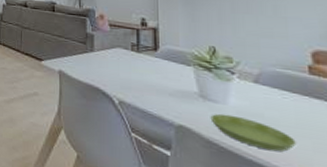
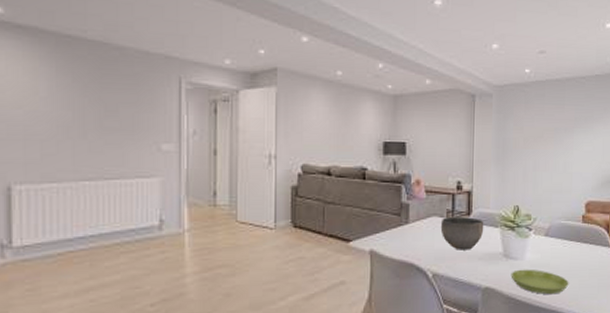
bowl: none [125,50,174,84] -> present [440,217,484,250]

